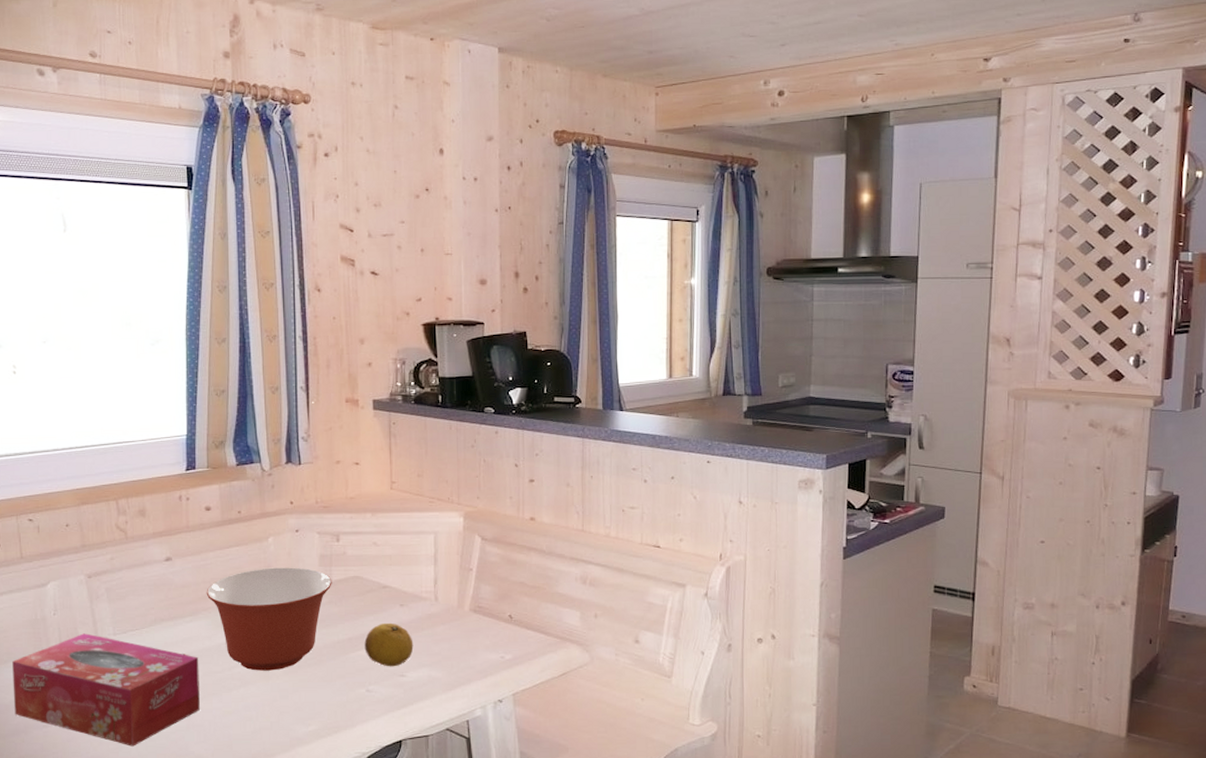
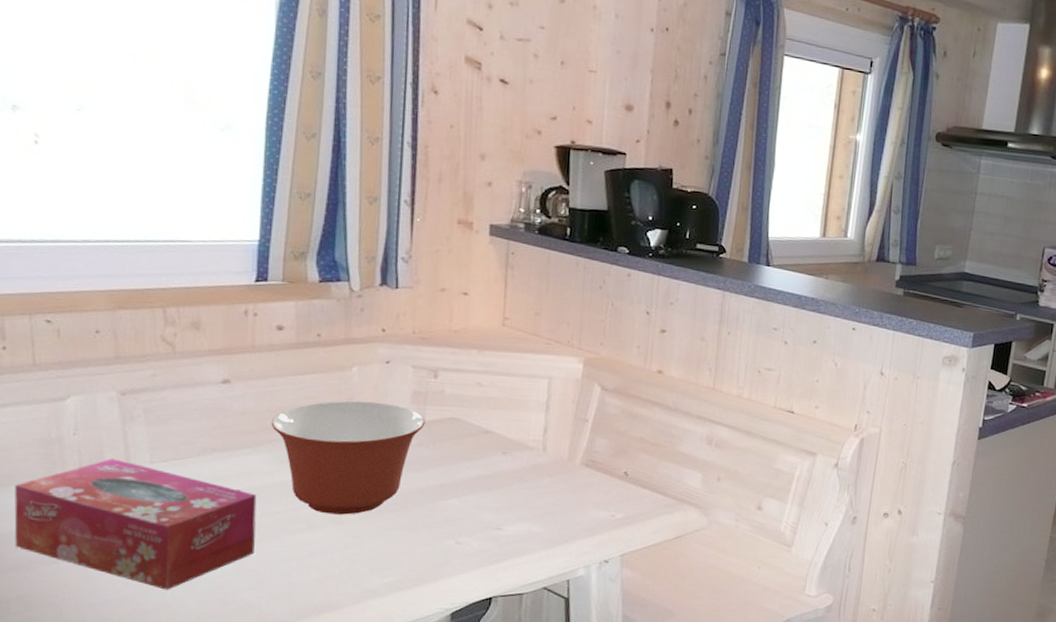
fruit: present [364,622,414,667] -> none [457,470,514,519]

